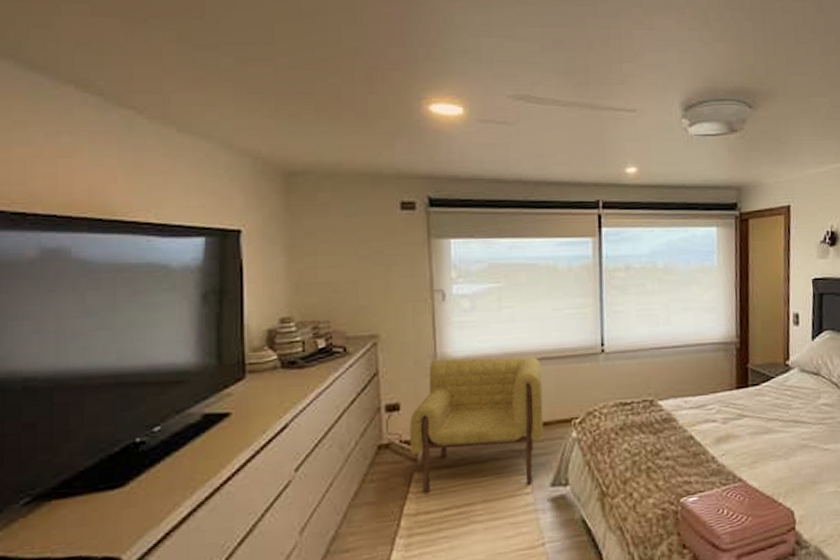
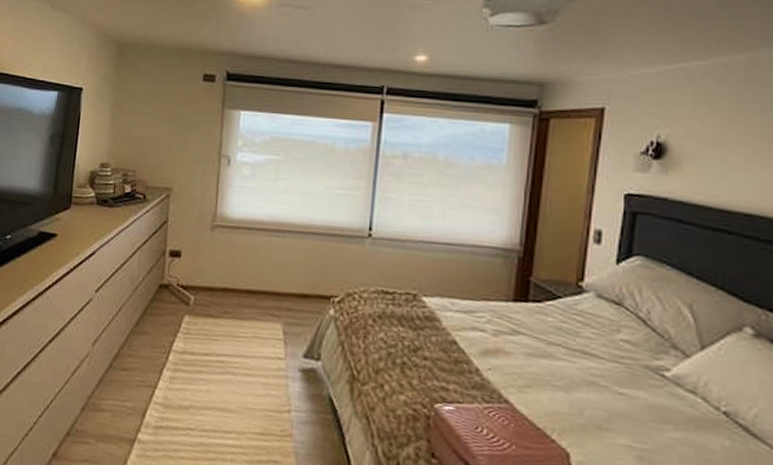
armchair: present [410,356,544,493] -> none [185,218,308,351]

